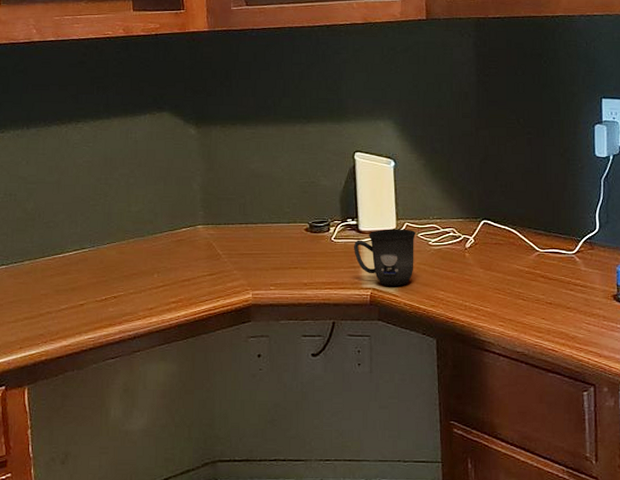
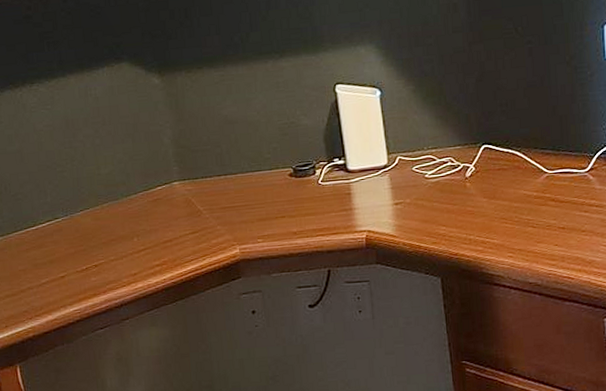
mug: present [353,229,415,286] -> none [342,163,411,227]

